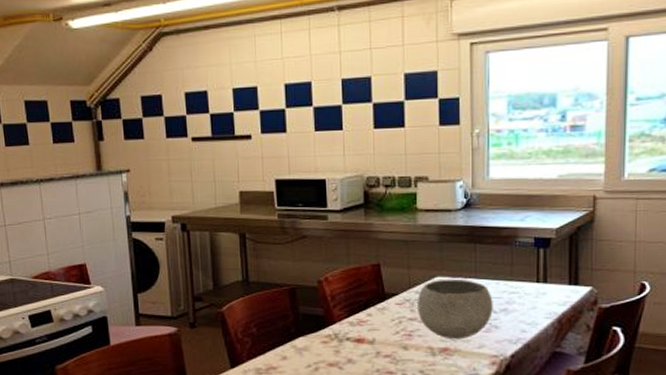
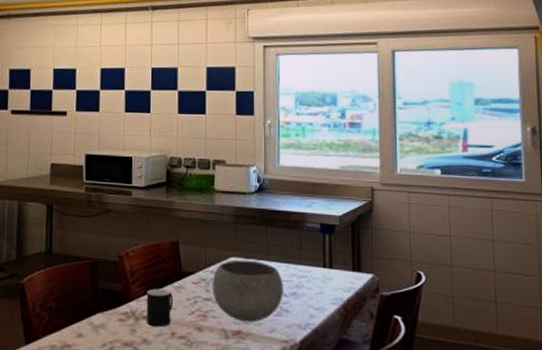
cup: none [349,311,376,348] -> present [146,288,173,327]

